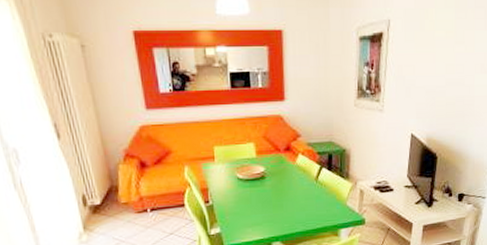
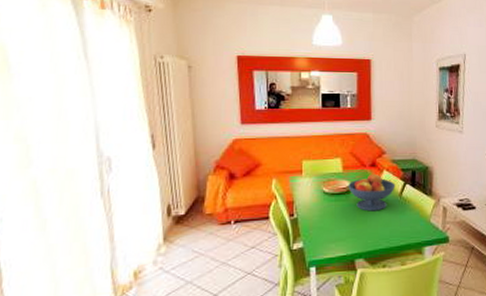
fruit bowl: none [262,157,311,196] -> present [348,173,396,211]

